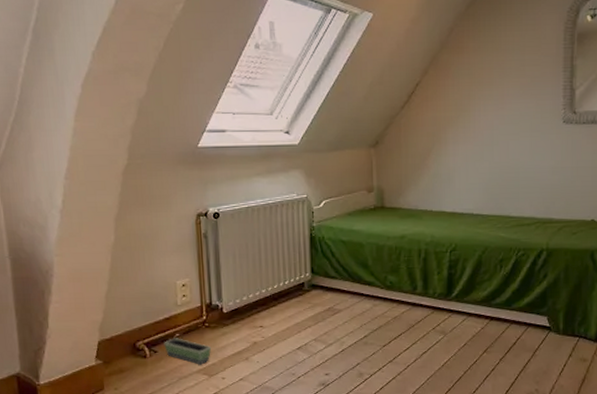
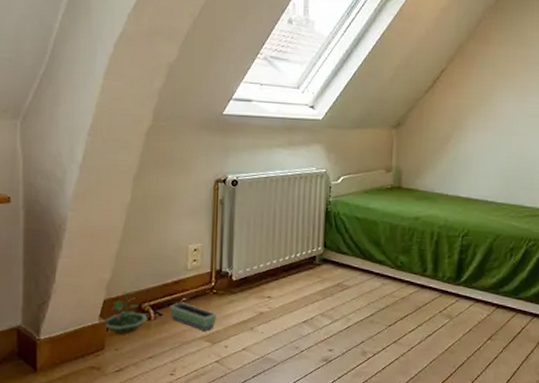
terrarium: none [101,331,144,373] -> present [104,291,148,334]

